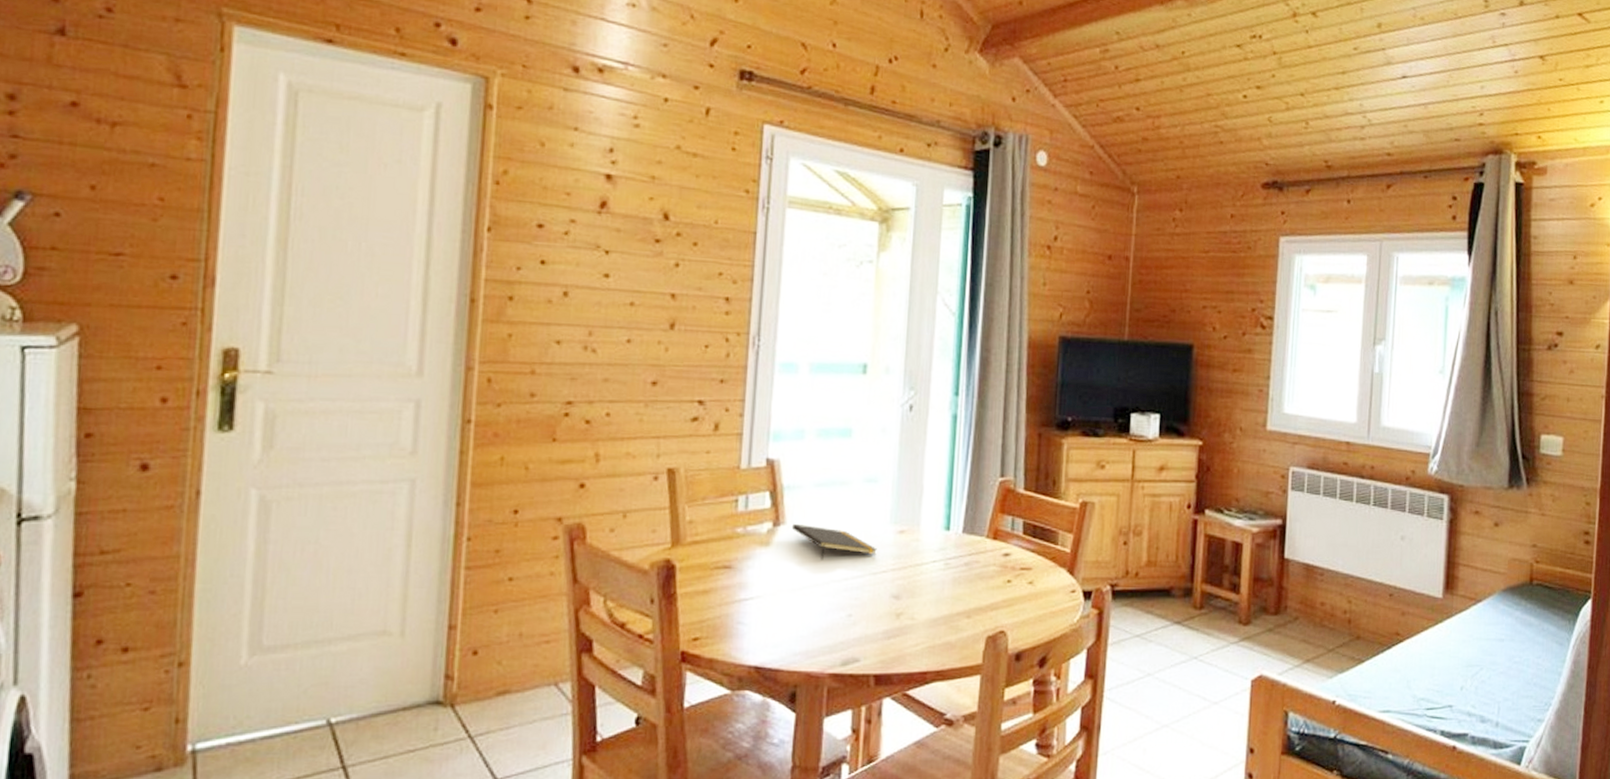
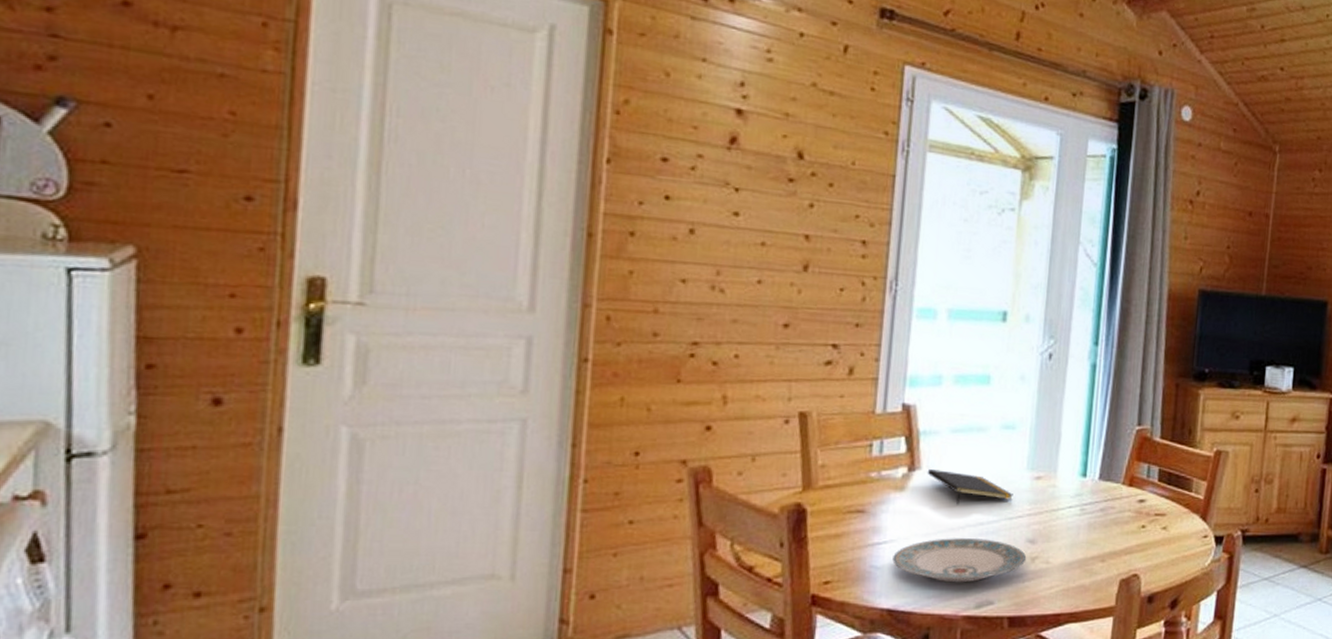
plate: none [759,594,892,640] -> present [892,538,1027,583]

